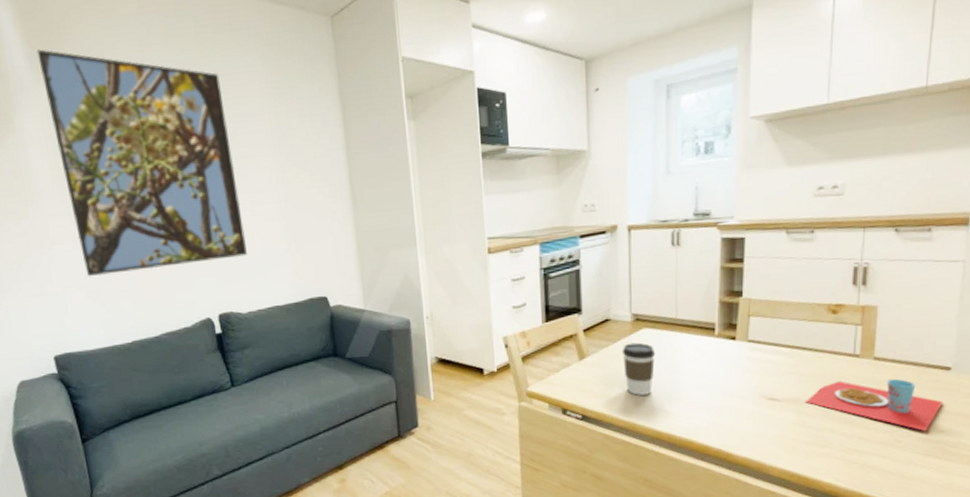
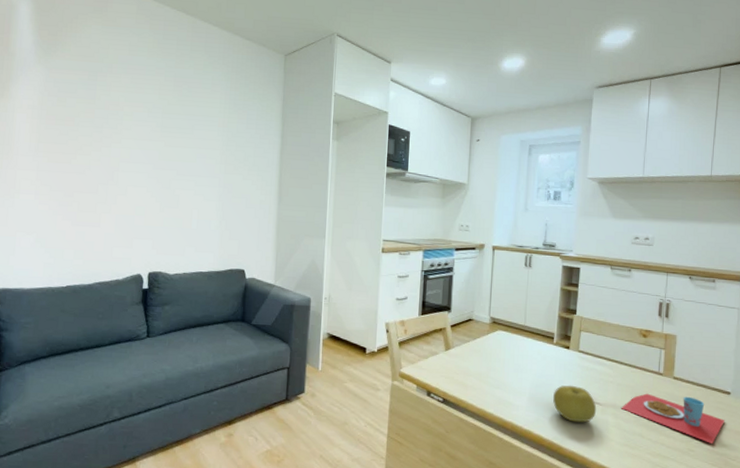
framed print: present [36,49,247,276] -> none [40,39,189,227]
coffee cup: present [621,342,656,396] -> none [480,341,507,387]
fruit: none [717,382,774,425] -> present [552,385,597,423]

